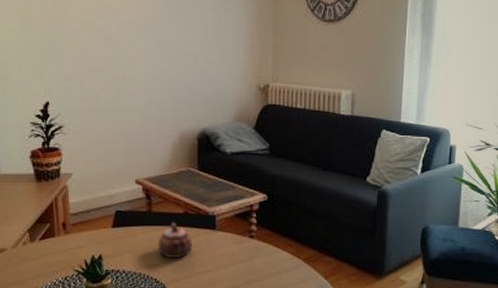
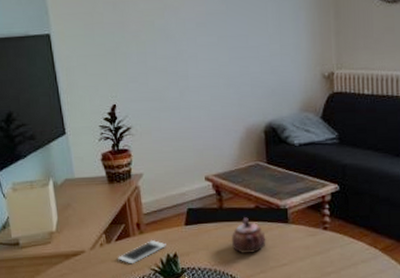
cell phone: none [41,240,92,265] -> present [118,239,166,264]

